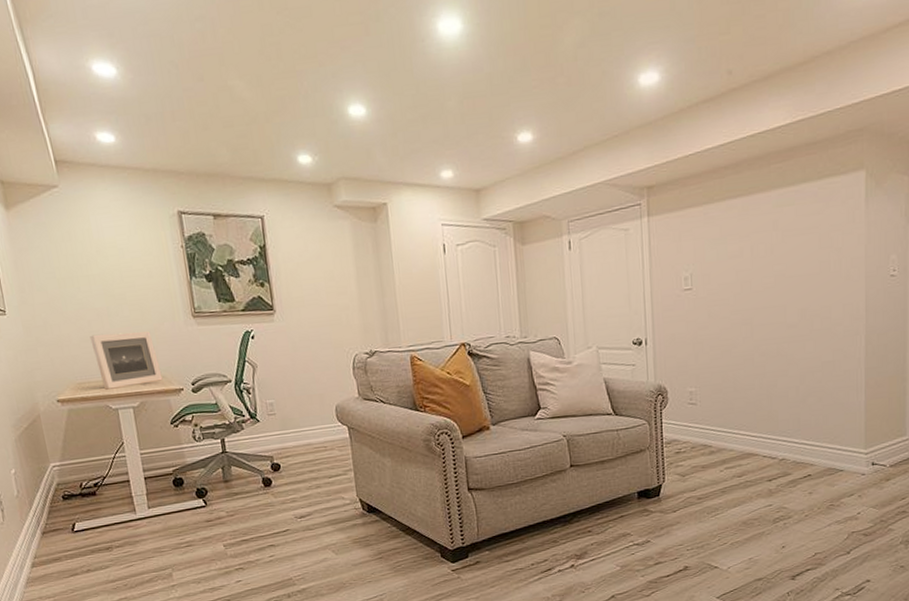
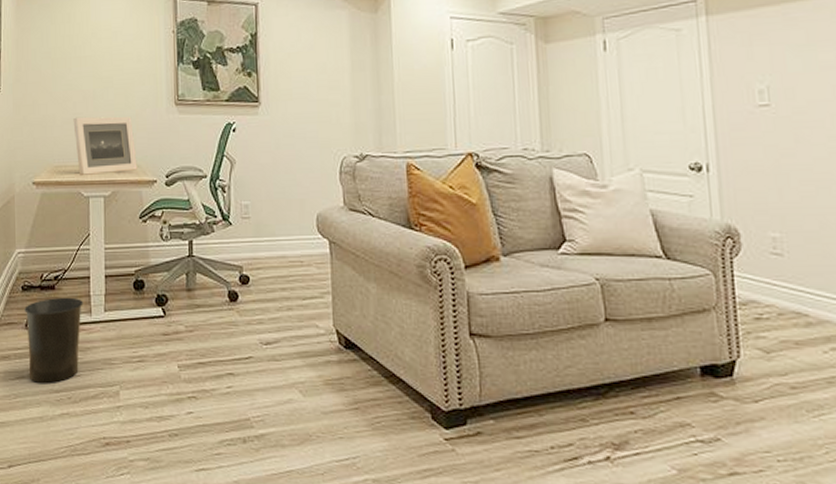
waste bin: none [68,500,131,577] -> present [25,297,83,383]

